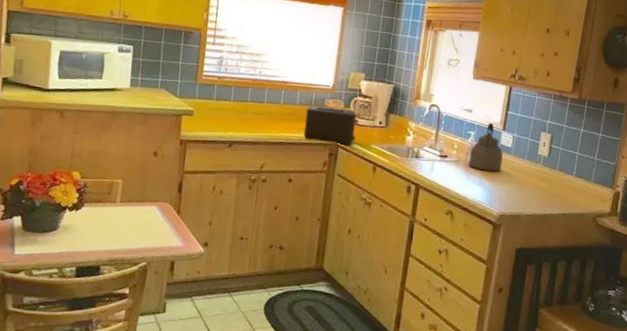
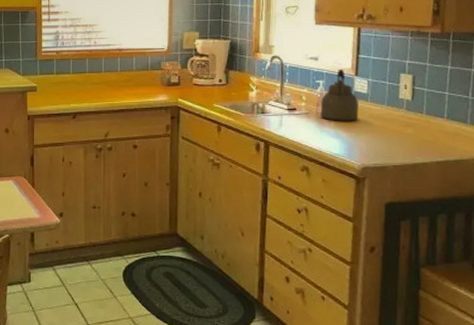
toaster: present [303,106,359,145] -> none [143,70,197,107]

